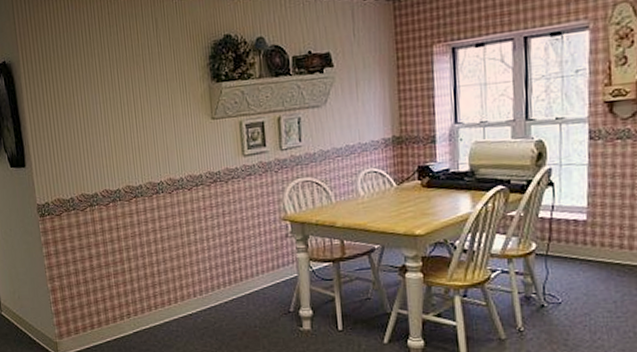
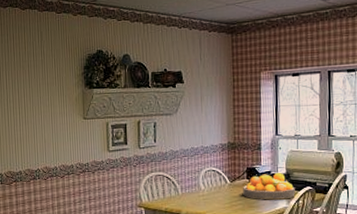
fruit bowl: none [413,169,483,205] -> present [243,172,295,200]

